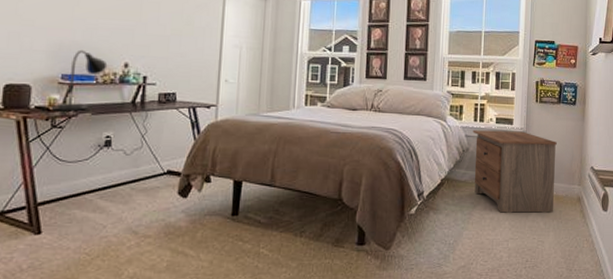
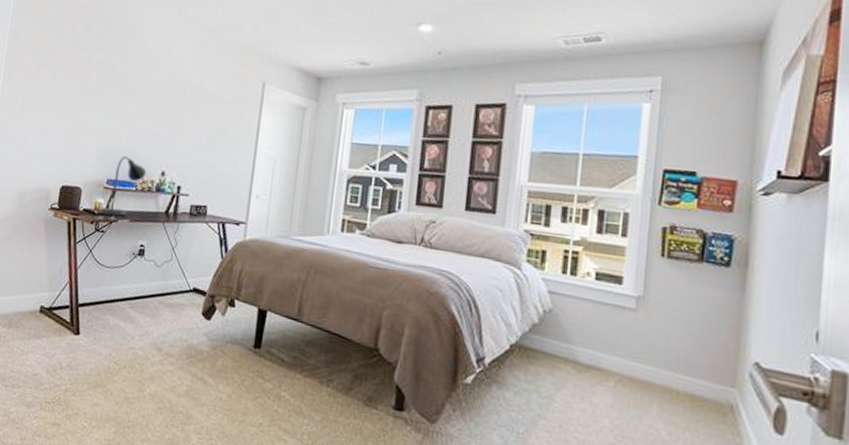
nightstand: present [473,130,557,213] -> none [558,285,695,420]

